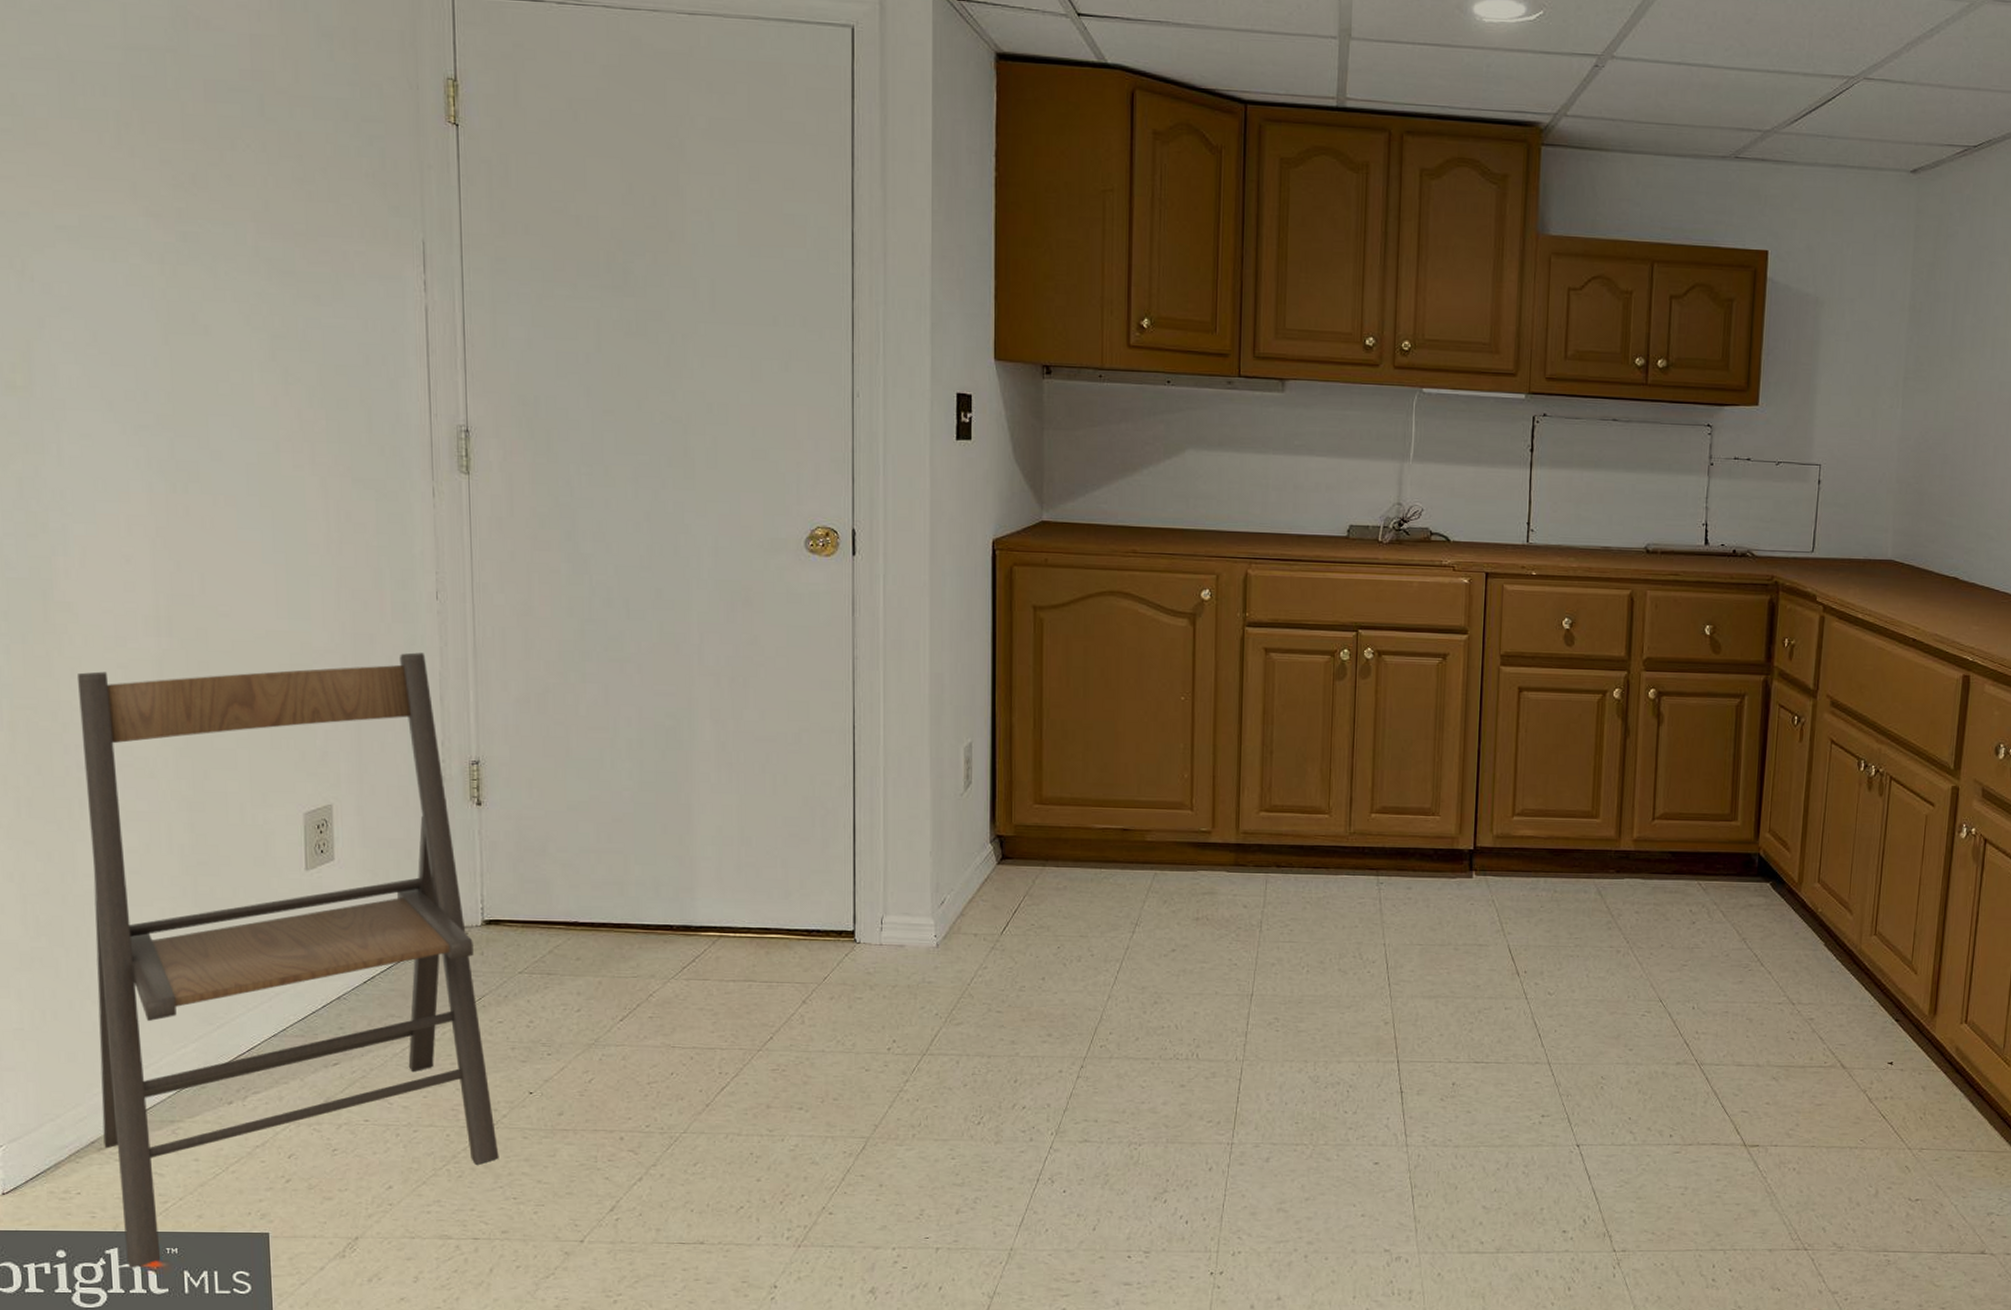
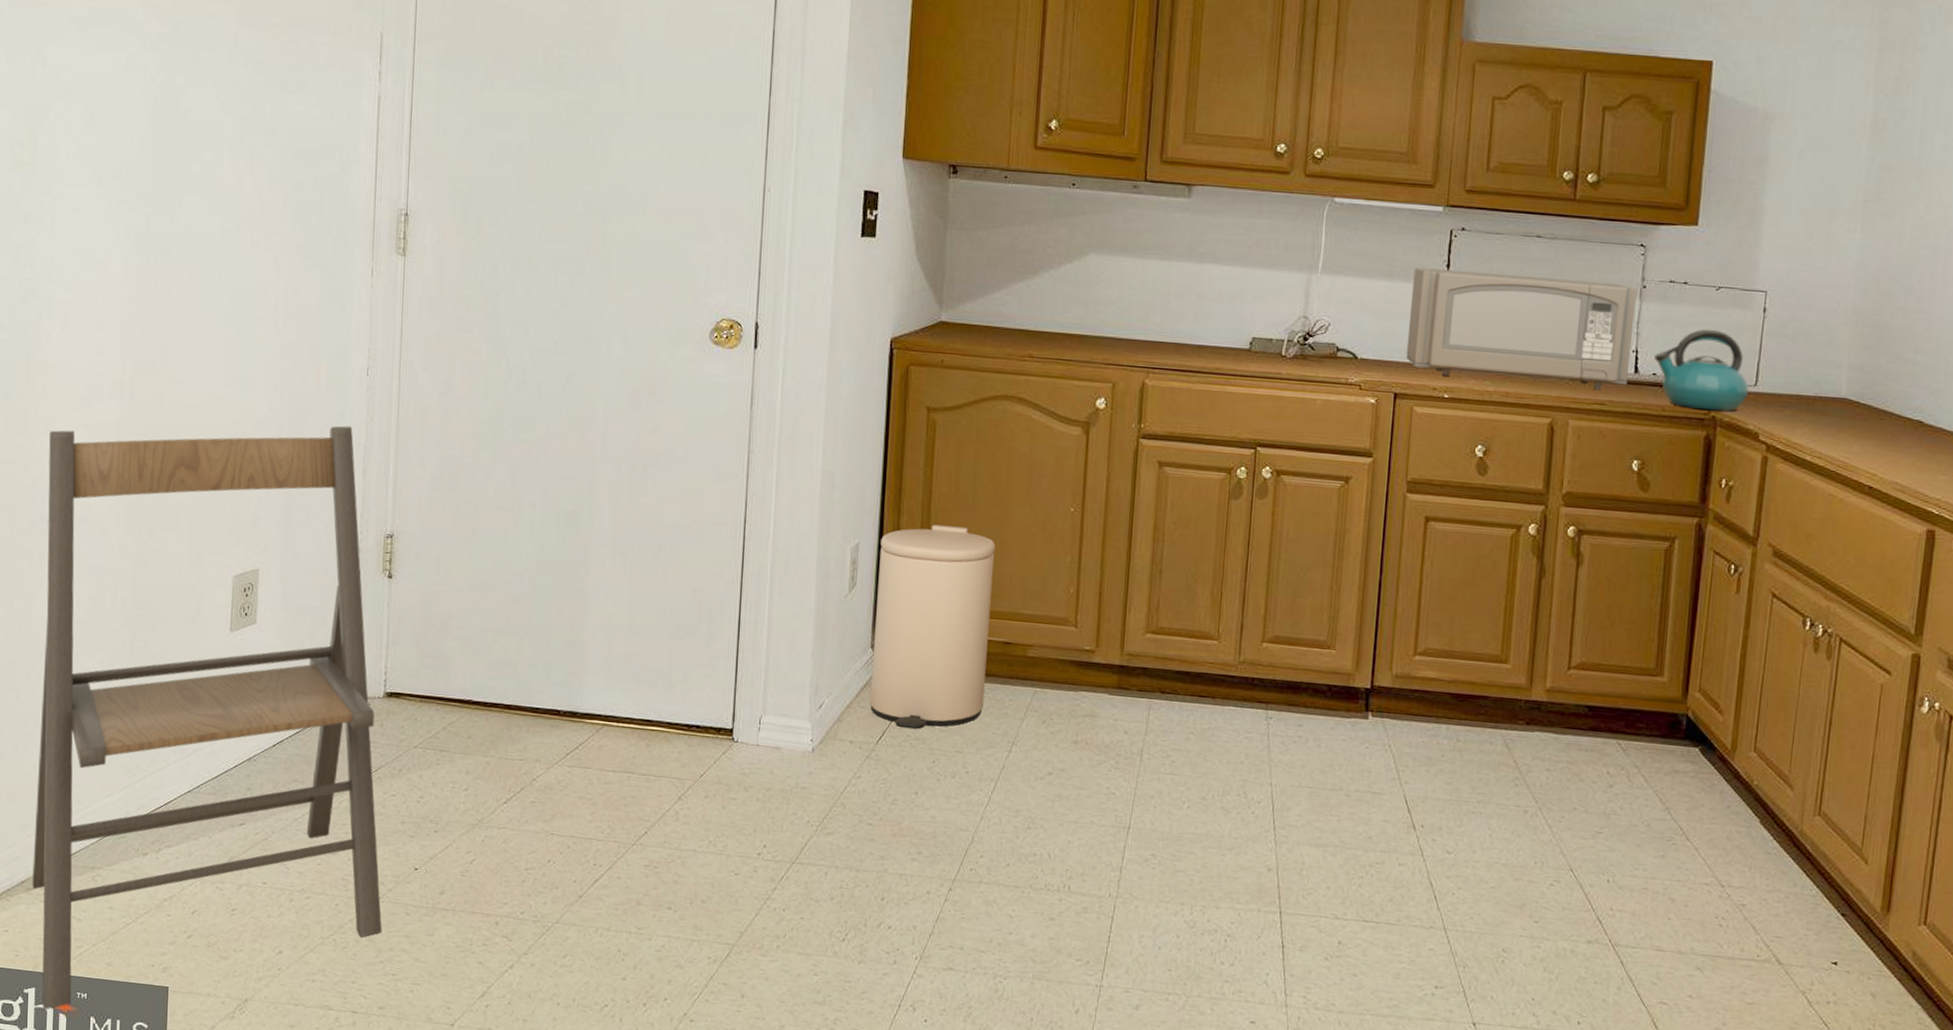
pedal bin: none [991,720,1109,918] -> present [869,524,996,730]
microwave: none [1495,453,1705,562] -> present [1406,267,1637,391]
kettle: none [1722,501,1807,577] -> present [1654,328,1749,412]

